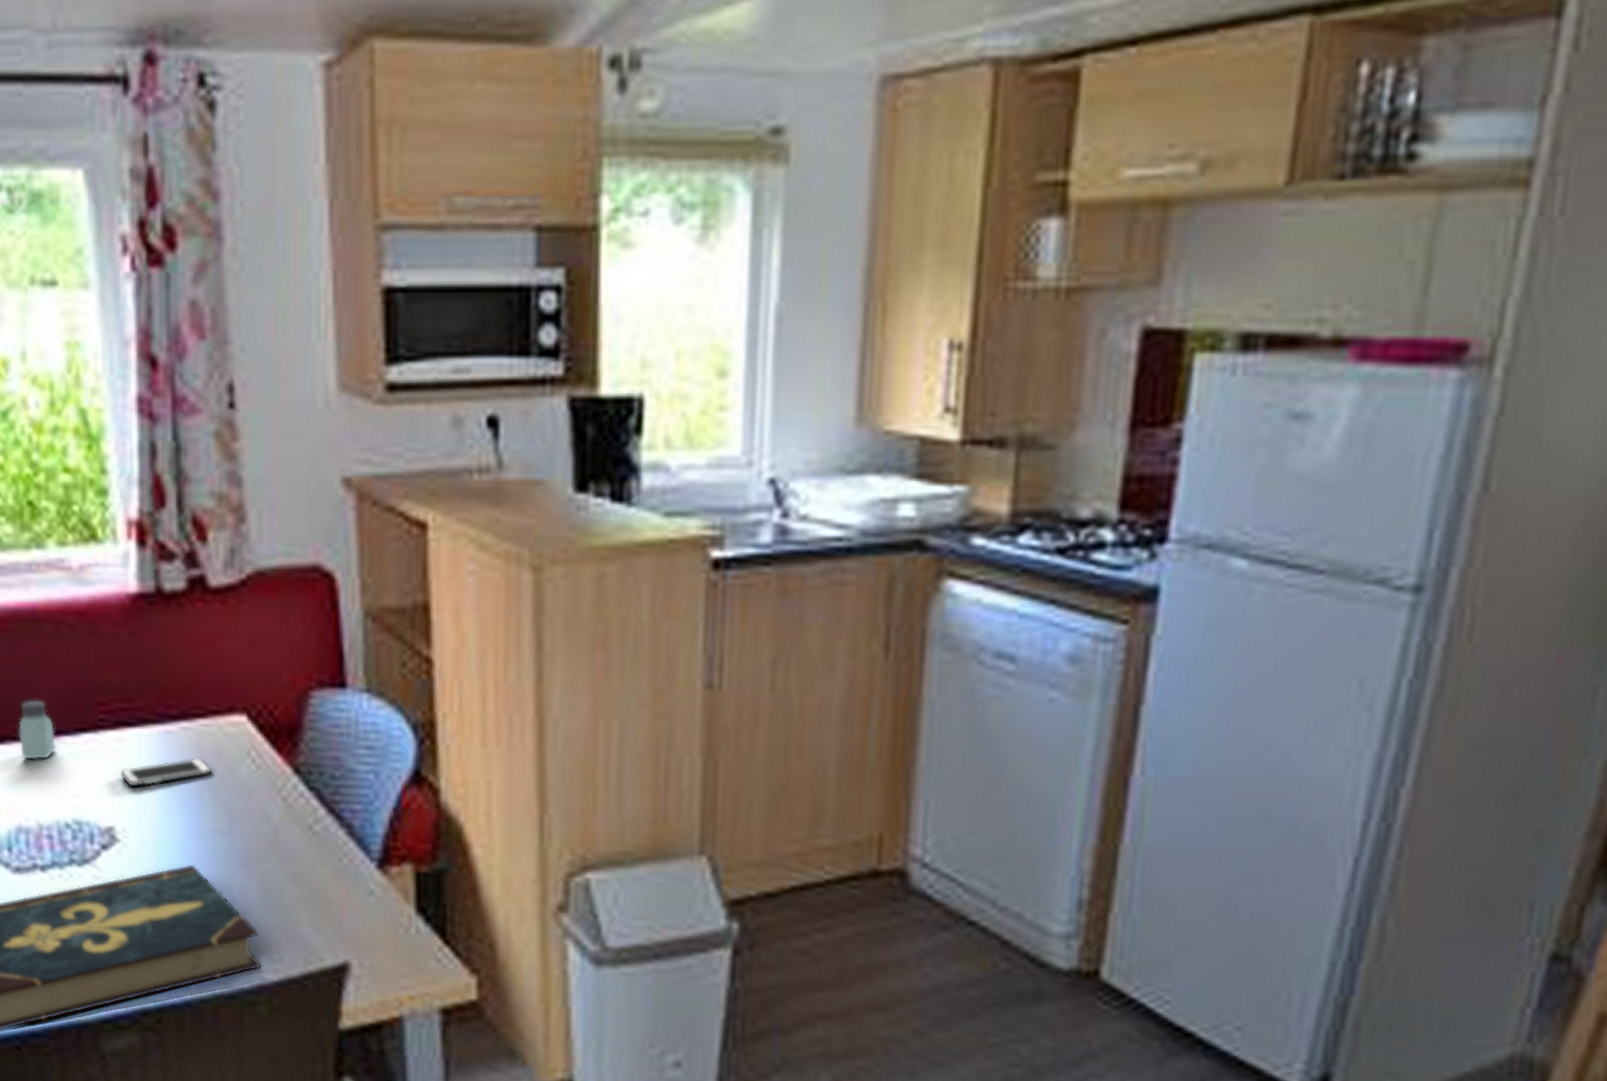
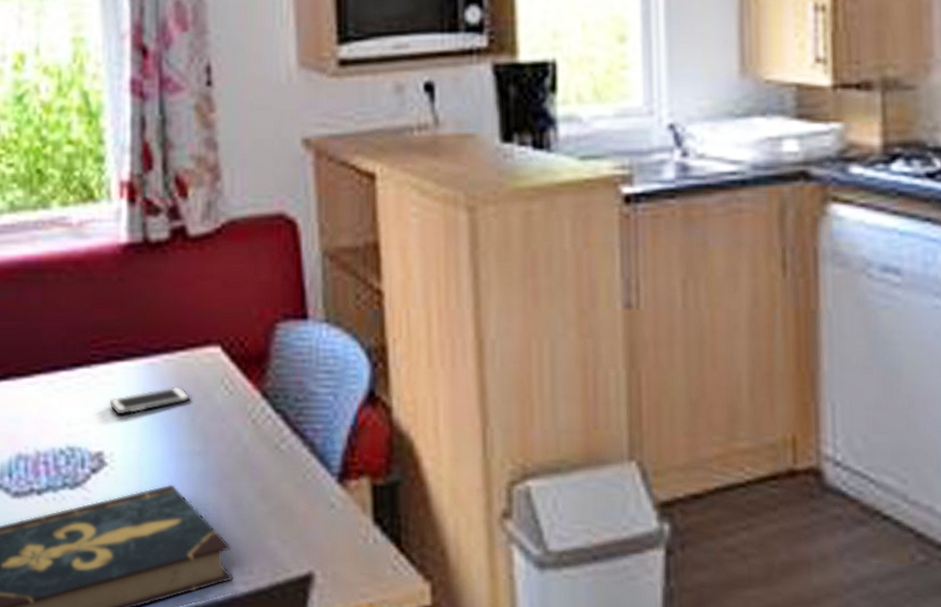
saltshaker: present [18,699,57,760] -> none [22,339,55,394]

